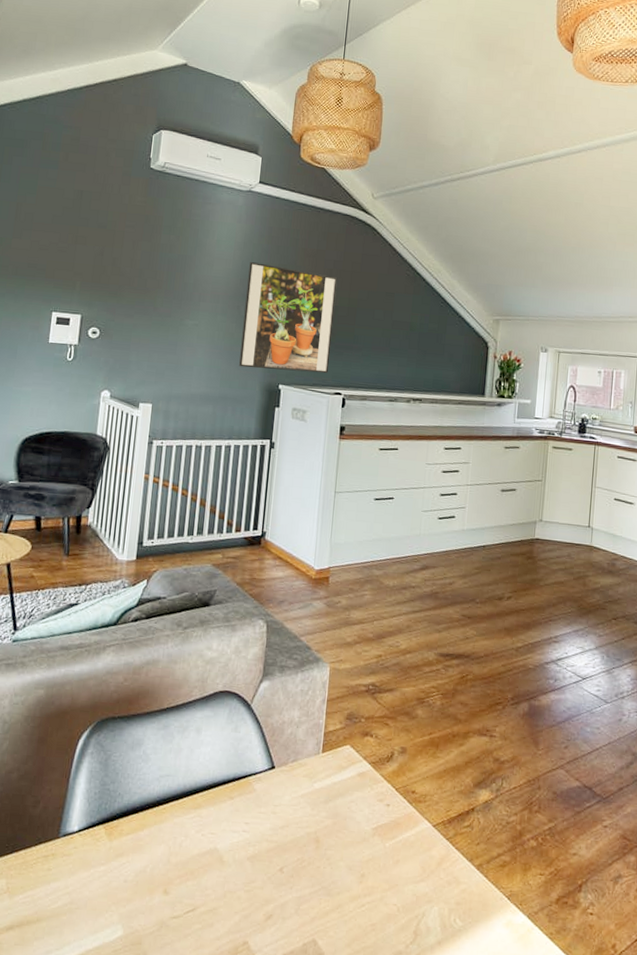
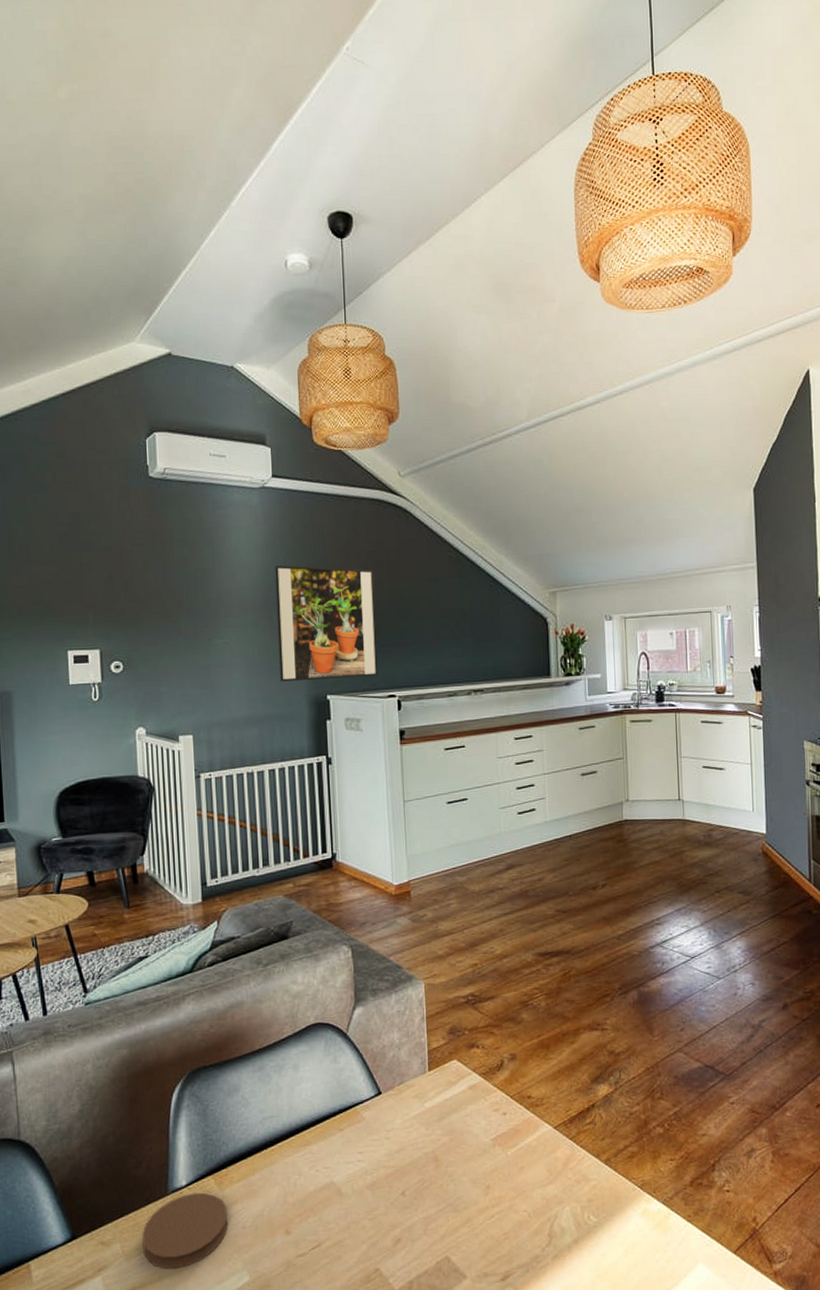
coaster: none [26,839,113,913] -> present [142,1192,228,1269]

